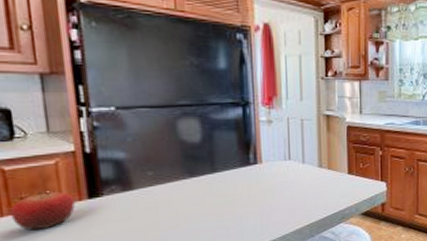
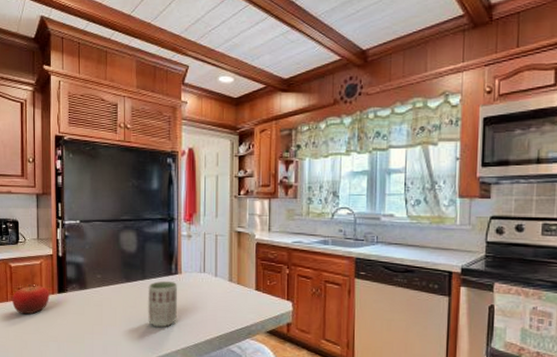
cup: none [220,172,259,224] -> present [148,280,177,328]

